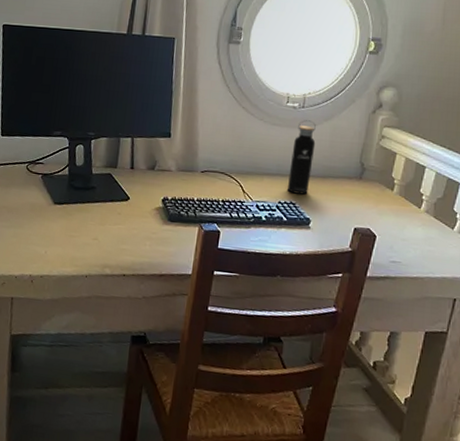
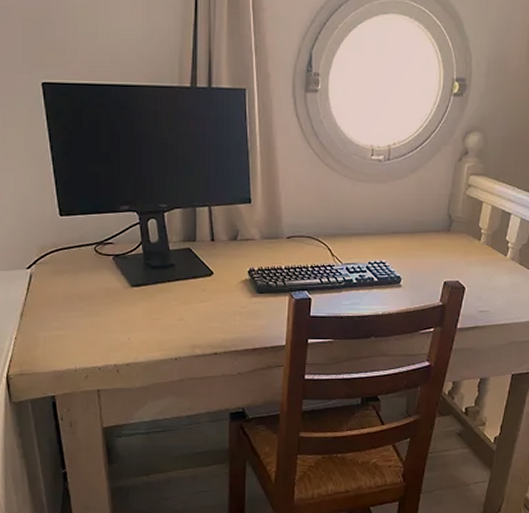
water bottle: present [287,120,316,195] -> none [376,173,403,253]

